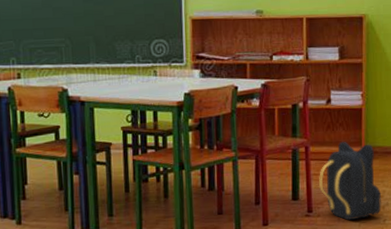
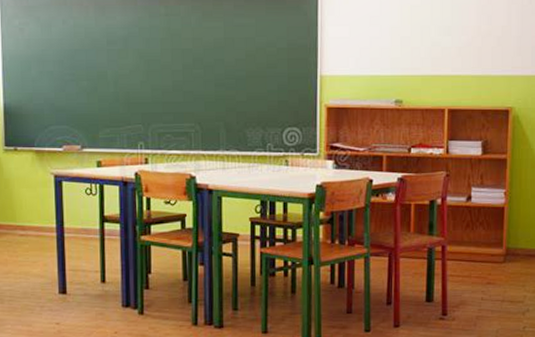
backpack: present [318,142,381,221] -> none [454,242,521,326]

